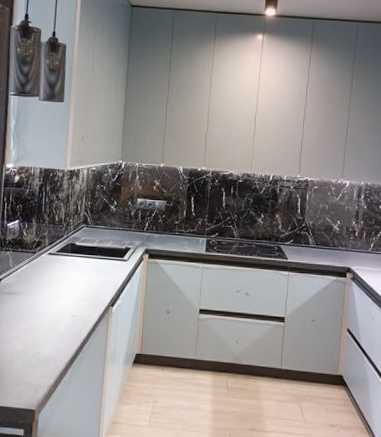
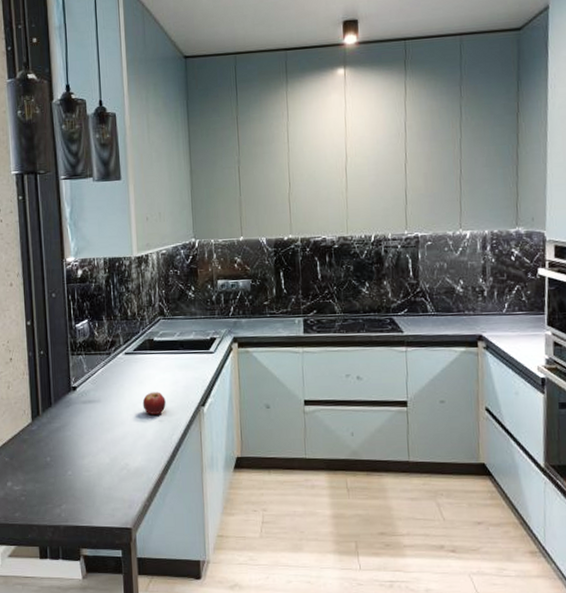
fruit: none [58,290,80,310] -> present [142,391,166,415]

